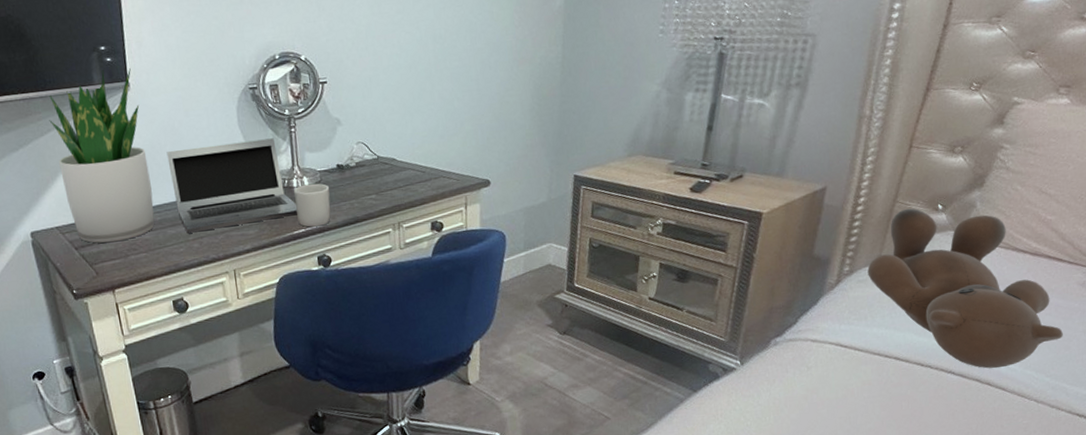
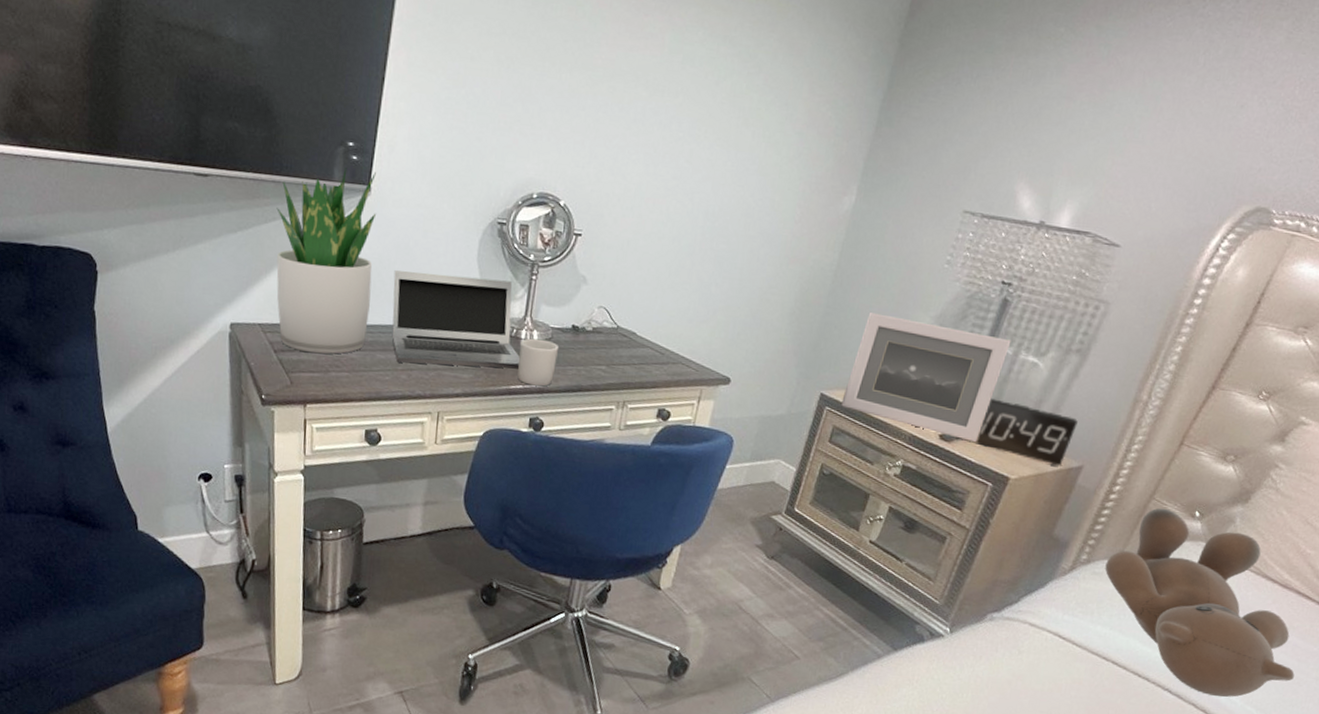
picture frame: none [594,88,735,188] -> present [841,311,1011,443]
alarm clock: none [705,143,812,192] -> present [955,398,1078,466]

